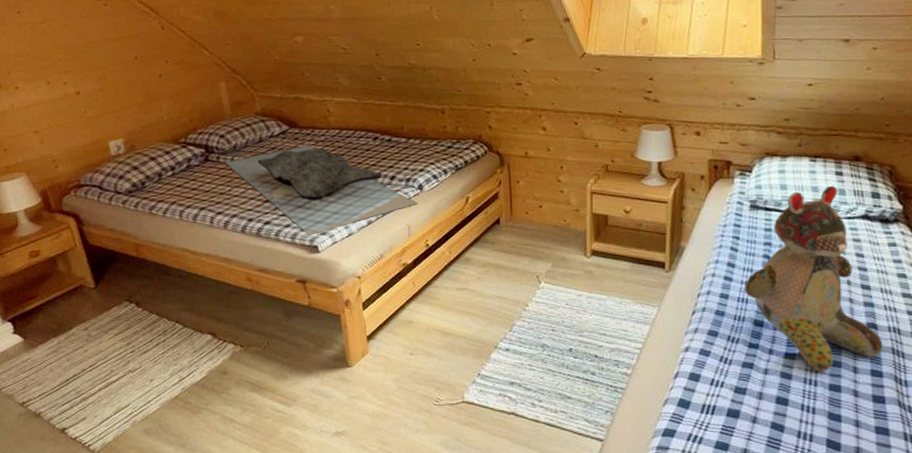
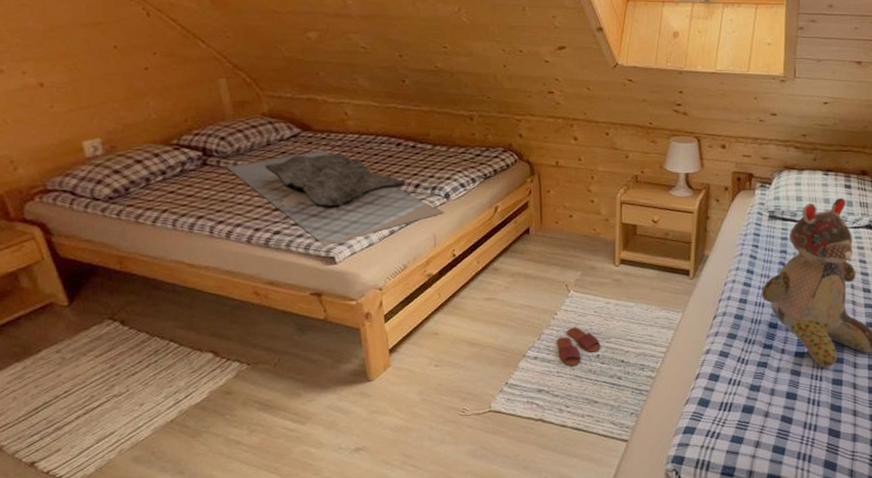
slippers: none [528,319,573,360] -> present [557,327,601,367]

